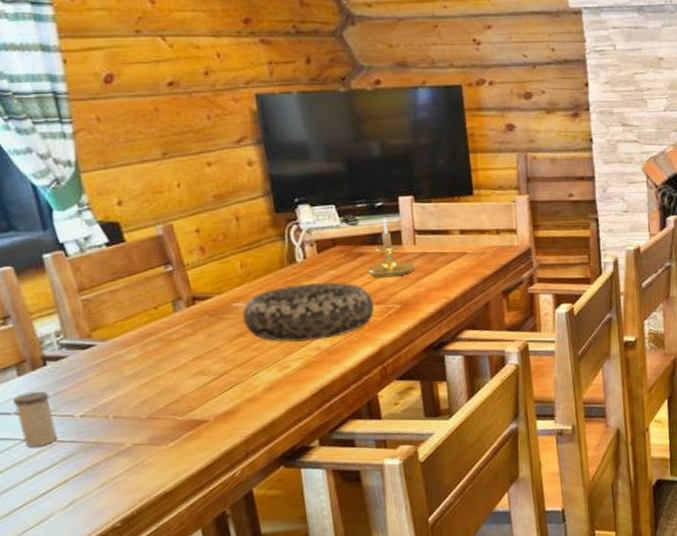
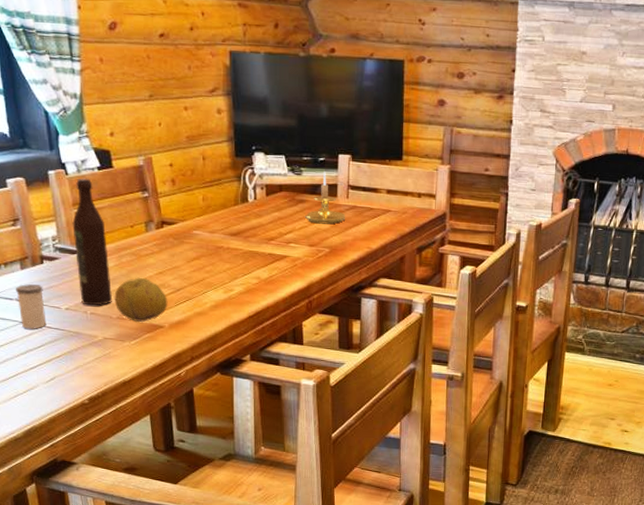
wine bottle: none [79,257,139,409] -> present [72,178,112,306]
fruit: none [141,366,211,420] -> present [114,277,168,322]
decorative bowl: present [242,282,375,343] -> none [200,220,308,271]

